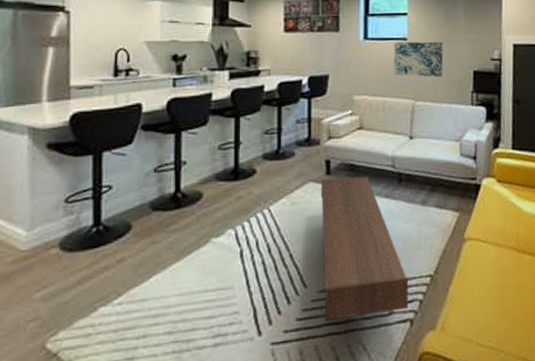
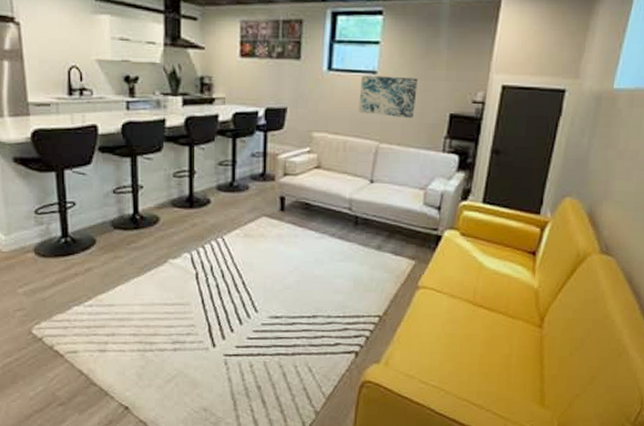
coffee table: present [321,177,409,321] -> none [273,216,357,343]

